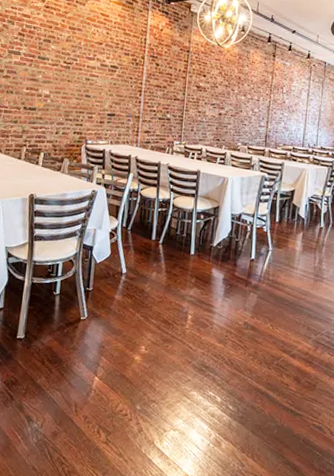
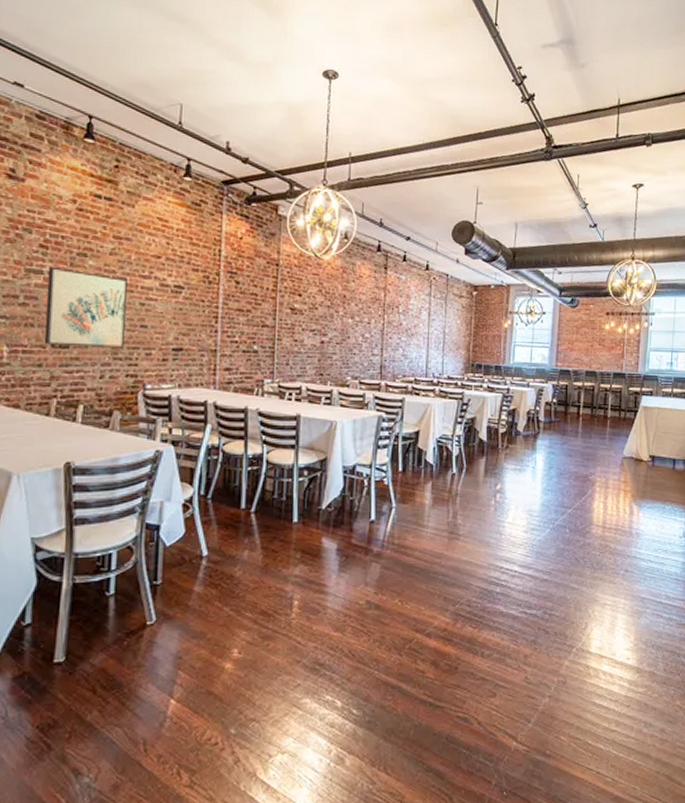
wall art: none [19,49,78,112] -> present [44,266,127,348]

